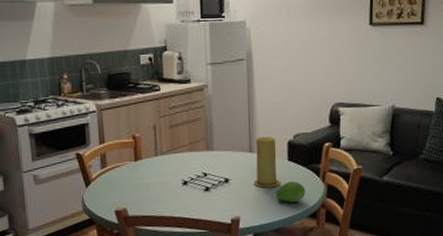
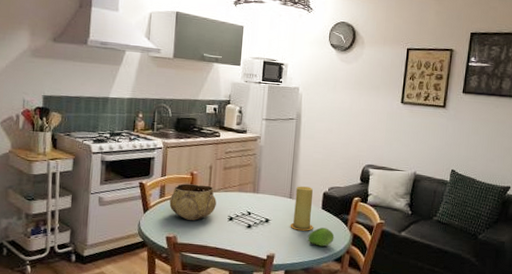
decorative bowl: none [113,148,166,190] -> present [169,183,217,221]

